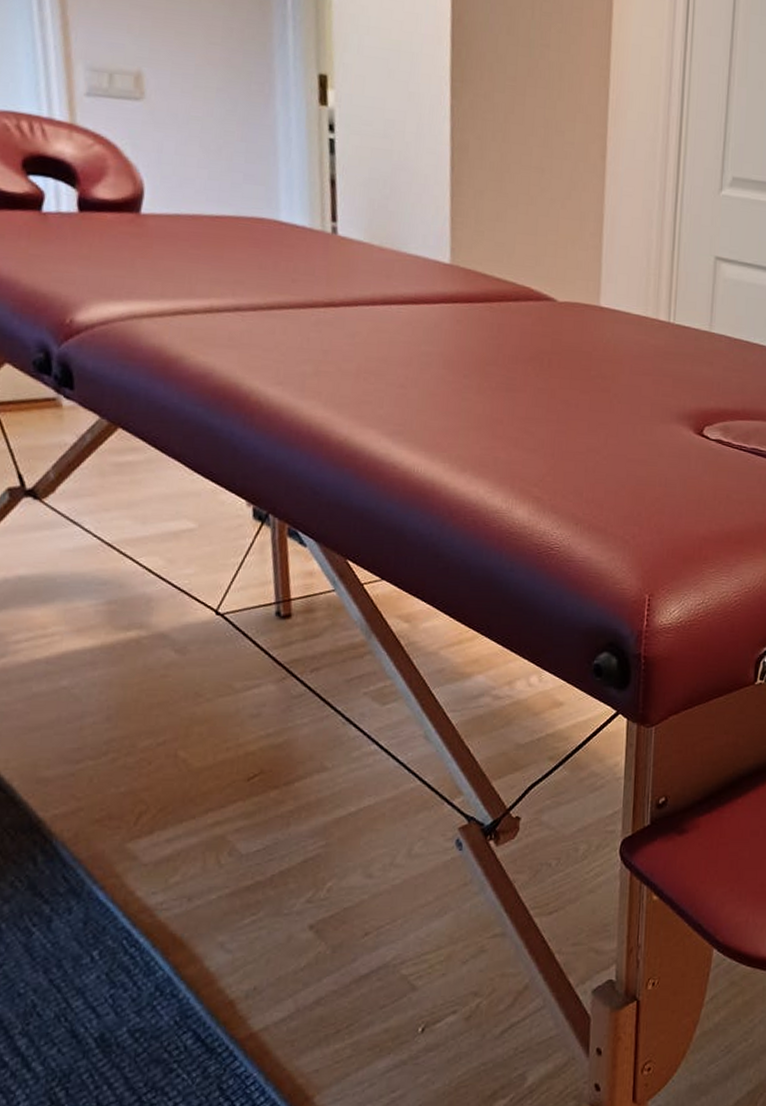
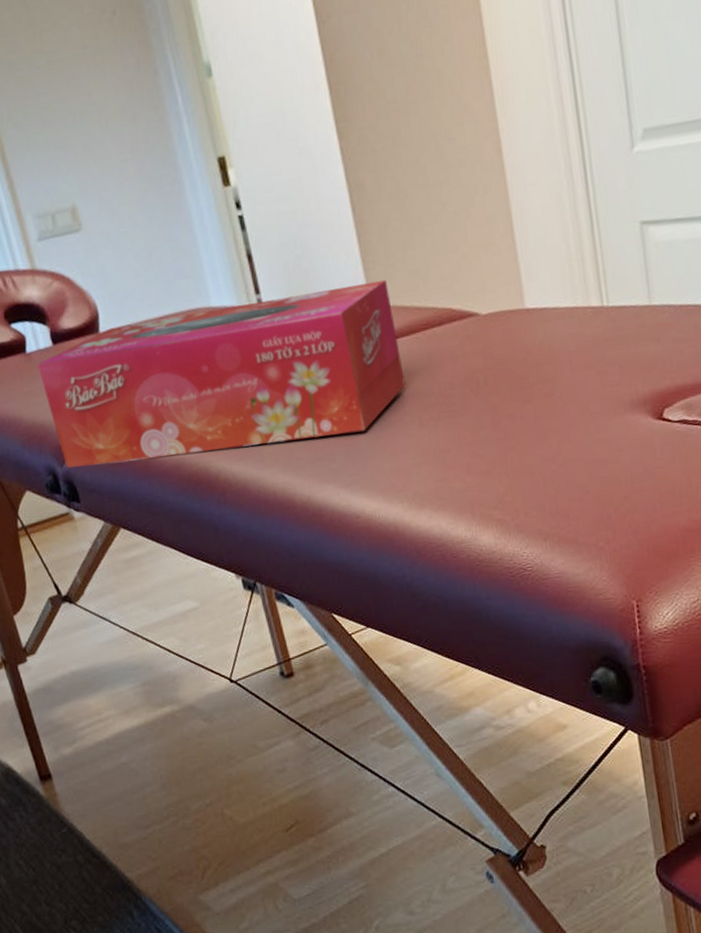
tissue box: none [53,212,472,385] -> present [37,279,406,468]

